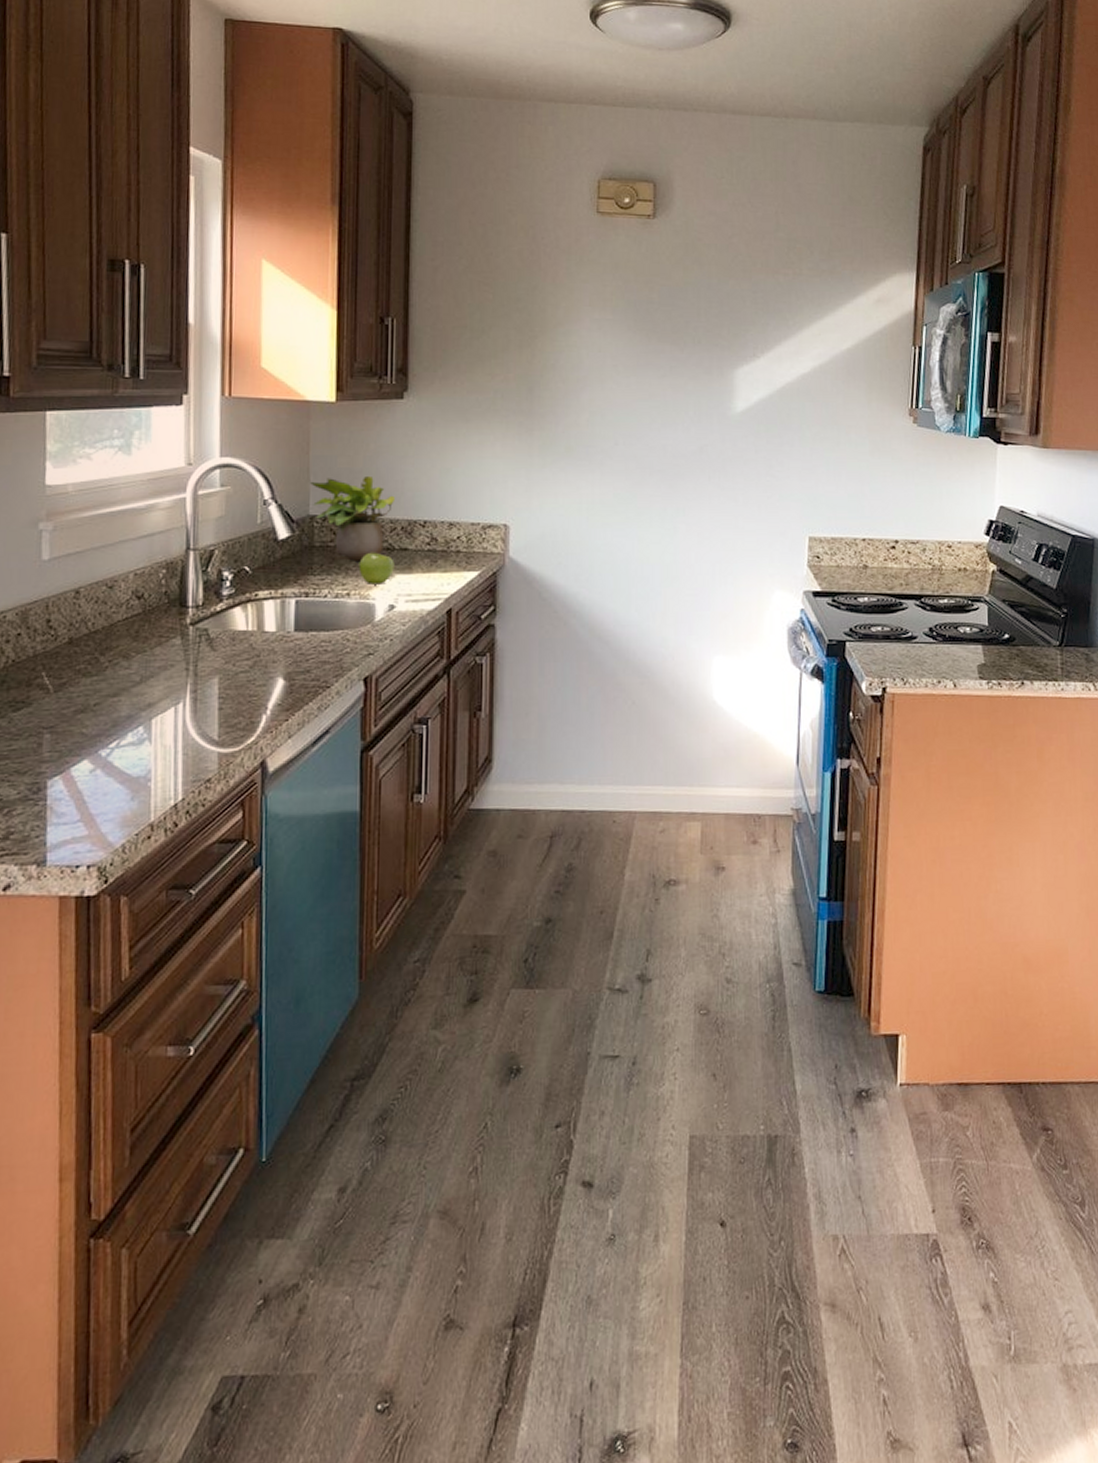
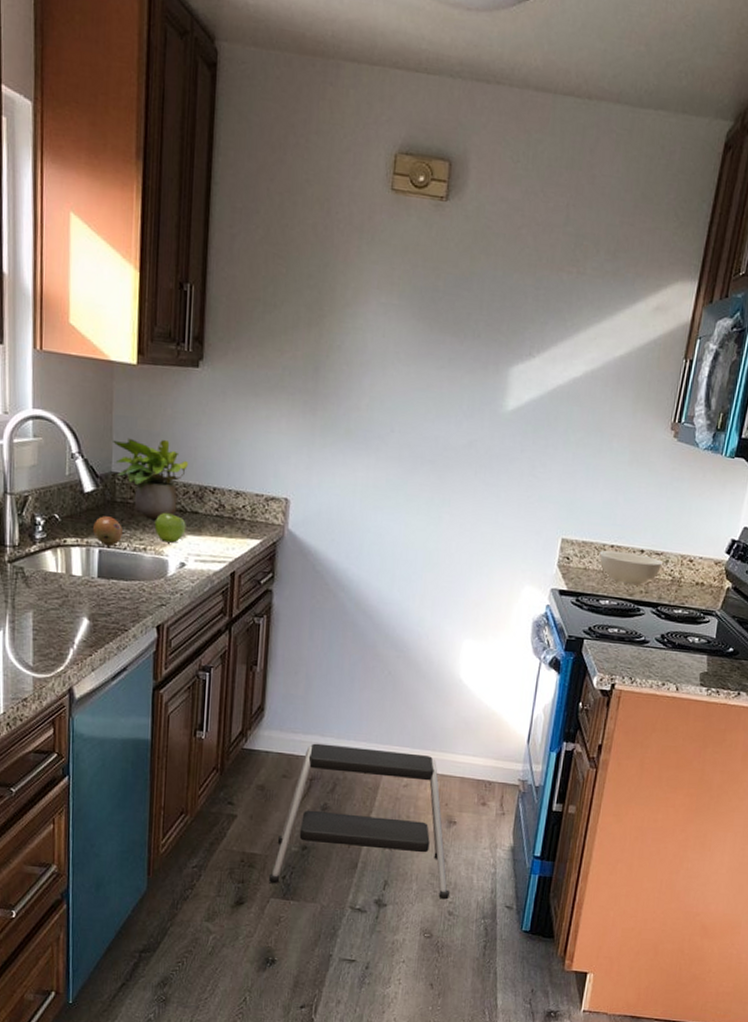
fruit: none [289,563,322,595] -> present [93,516,123,546]
step stool: none [508,792,725,971] -> present [269,743,449,900]
bowl: none [852,544,920,578] -> present [599,550,663,586]

